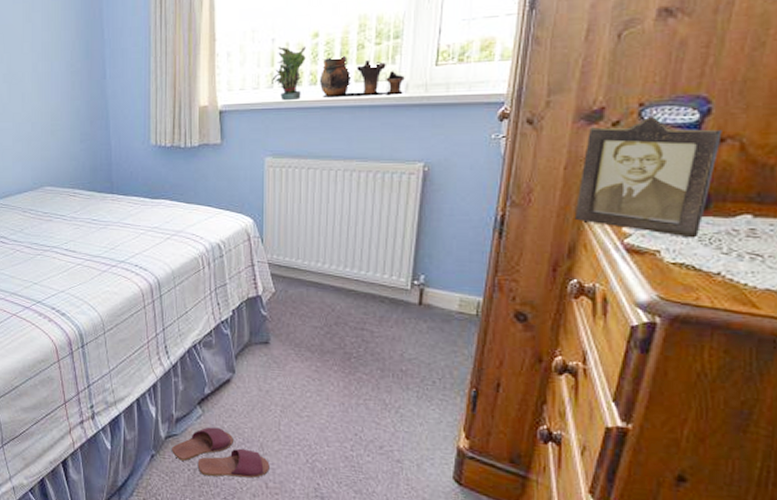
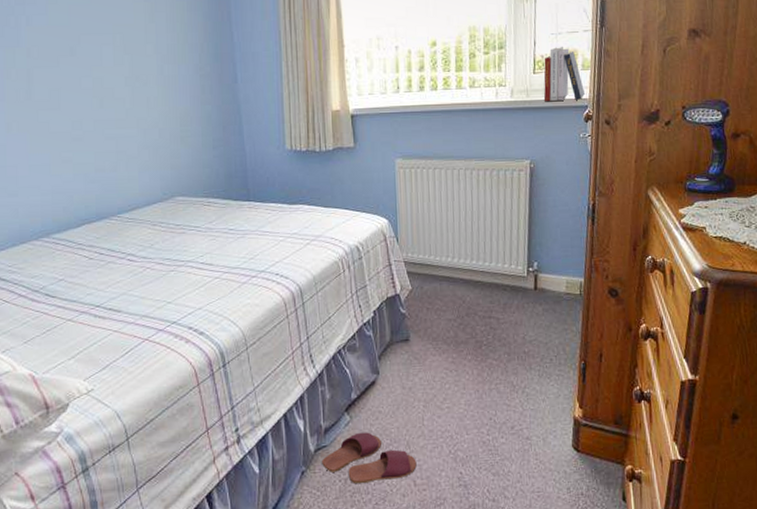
potted plant: present [272,46,306,101] -> none [397,53,426,105]
pottery set: present [319,55,405,99] -> none [439,63,510,103]
books: none [446,34,501,98] -> present [543,47,585,102]
photo frame: present [574,117,722,238] -> none [645,118,738,216]

